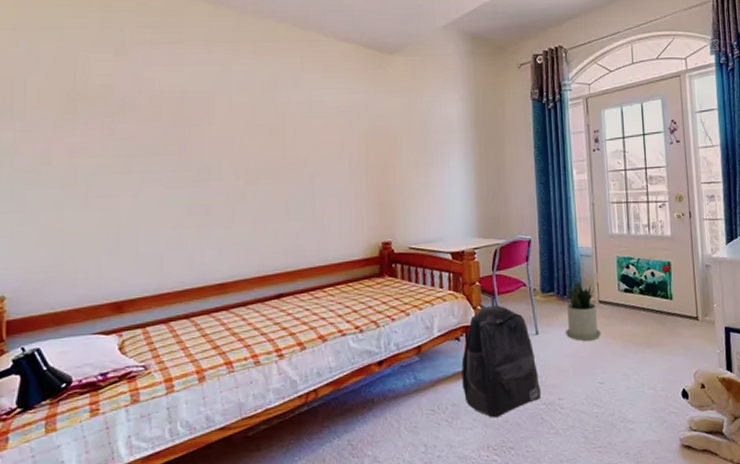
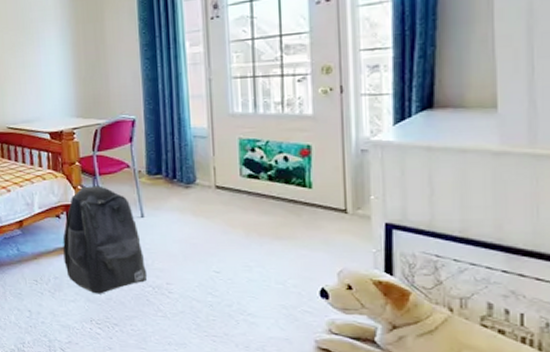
planter: present [565,281,601,341] -> none [174,165,218,227]

